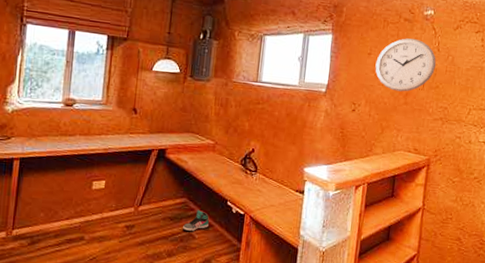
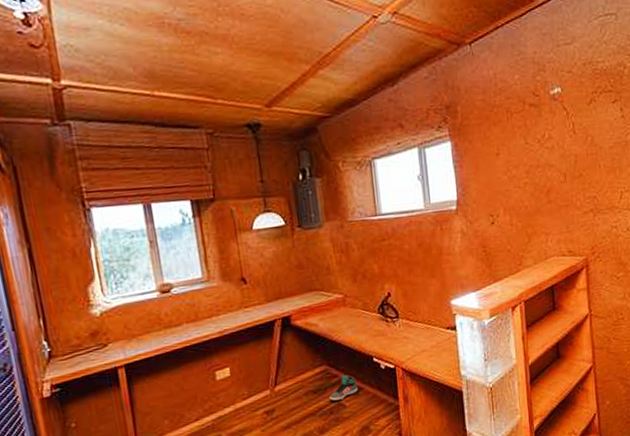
wall clock: present [375,38,437,92] -> none [506,125,575,191]

